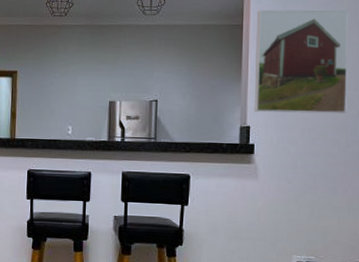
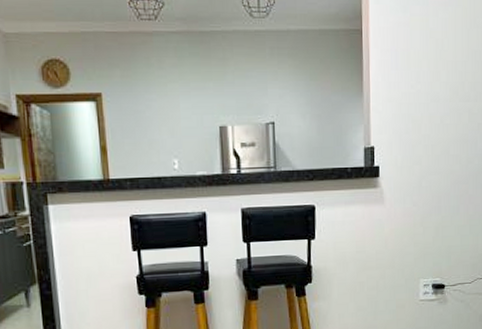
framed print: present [254,9,349,114] -> none [376,10,469,131]

